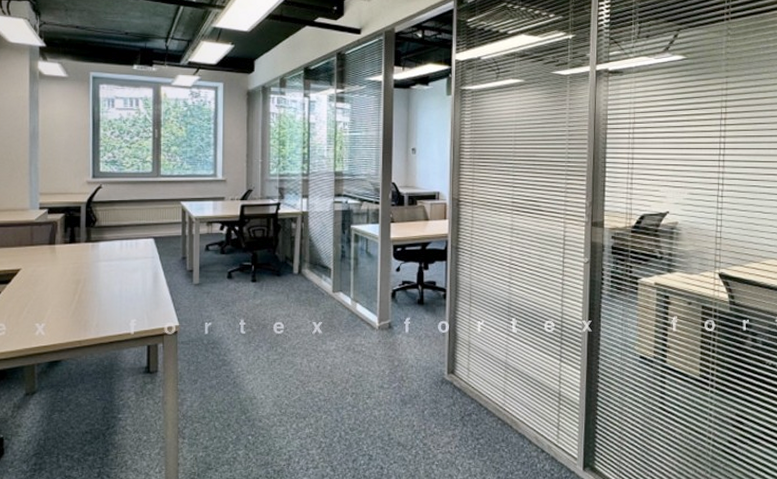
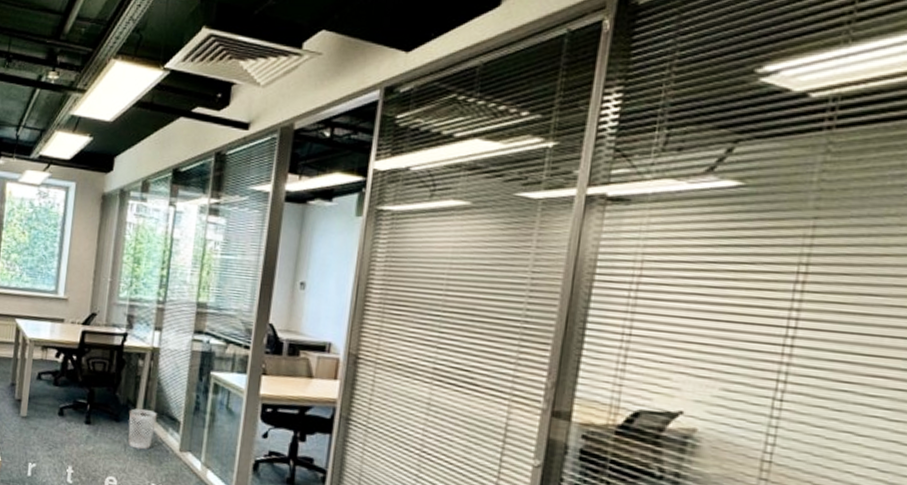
wastebasket: none [288,263,311,296] -> present [128,408,157,450]

